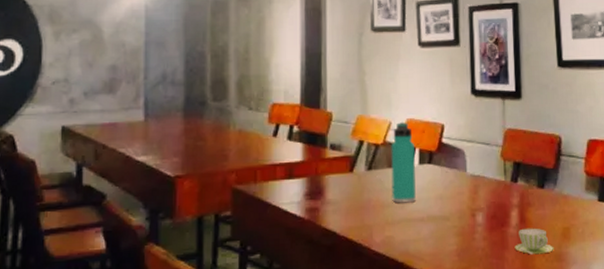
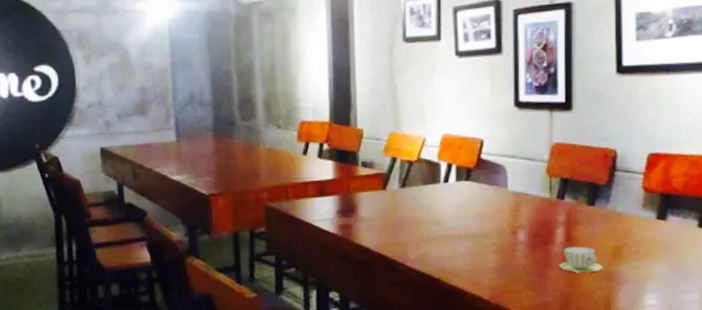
thermos bottle: present [391,121,416,203] -> none [425,137,452,221]

